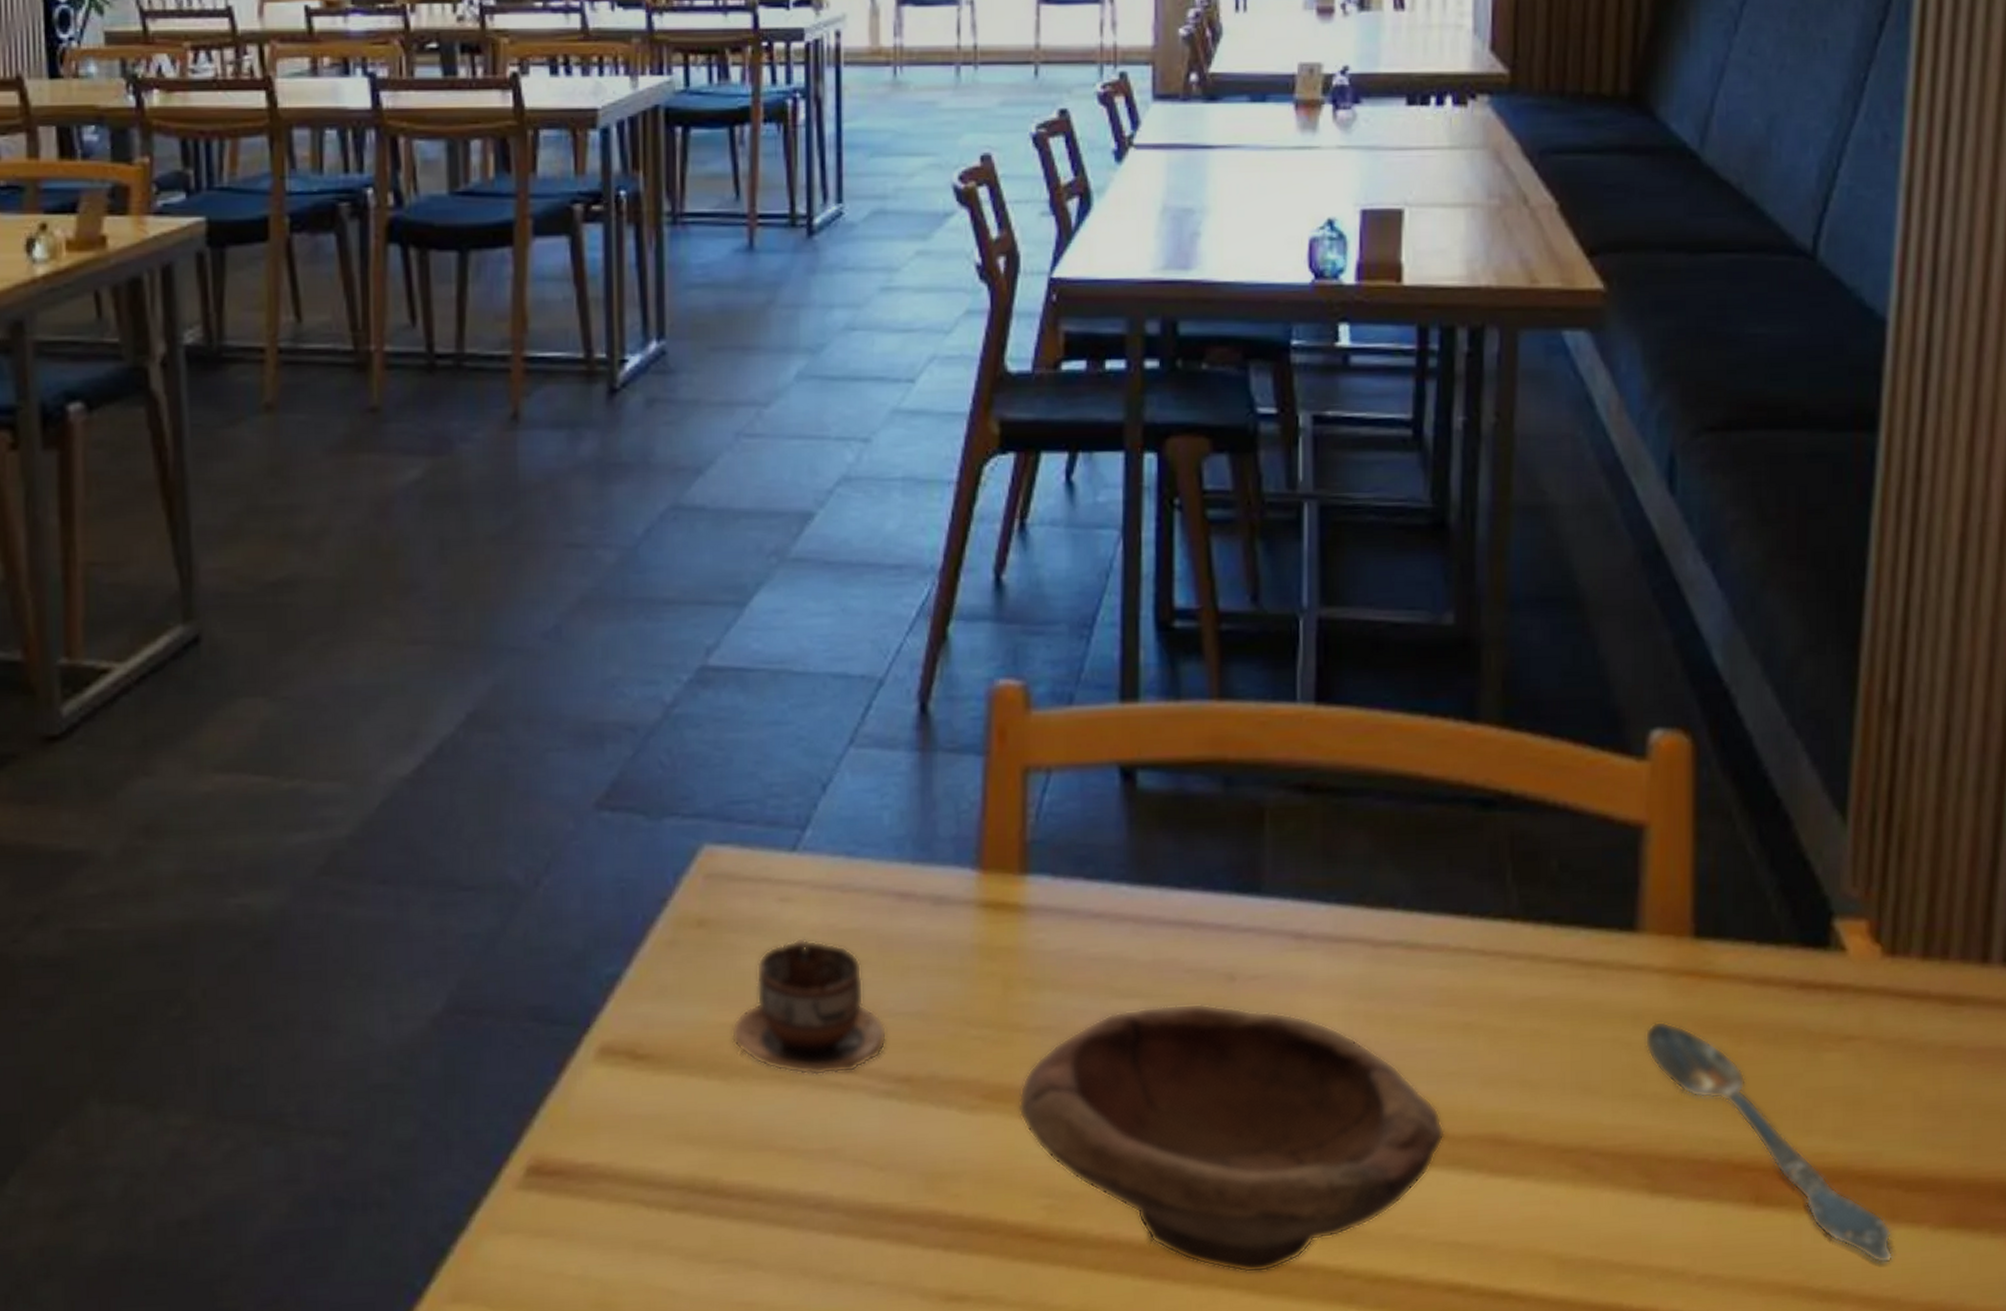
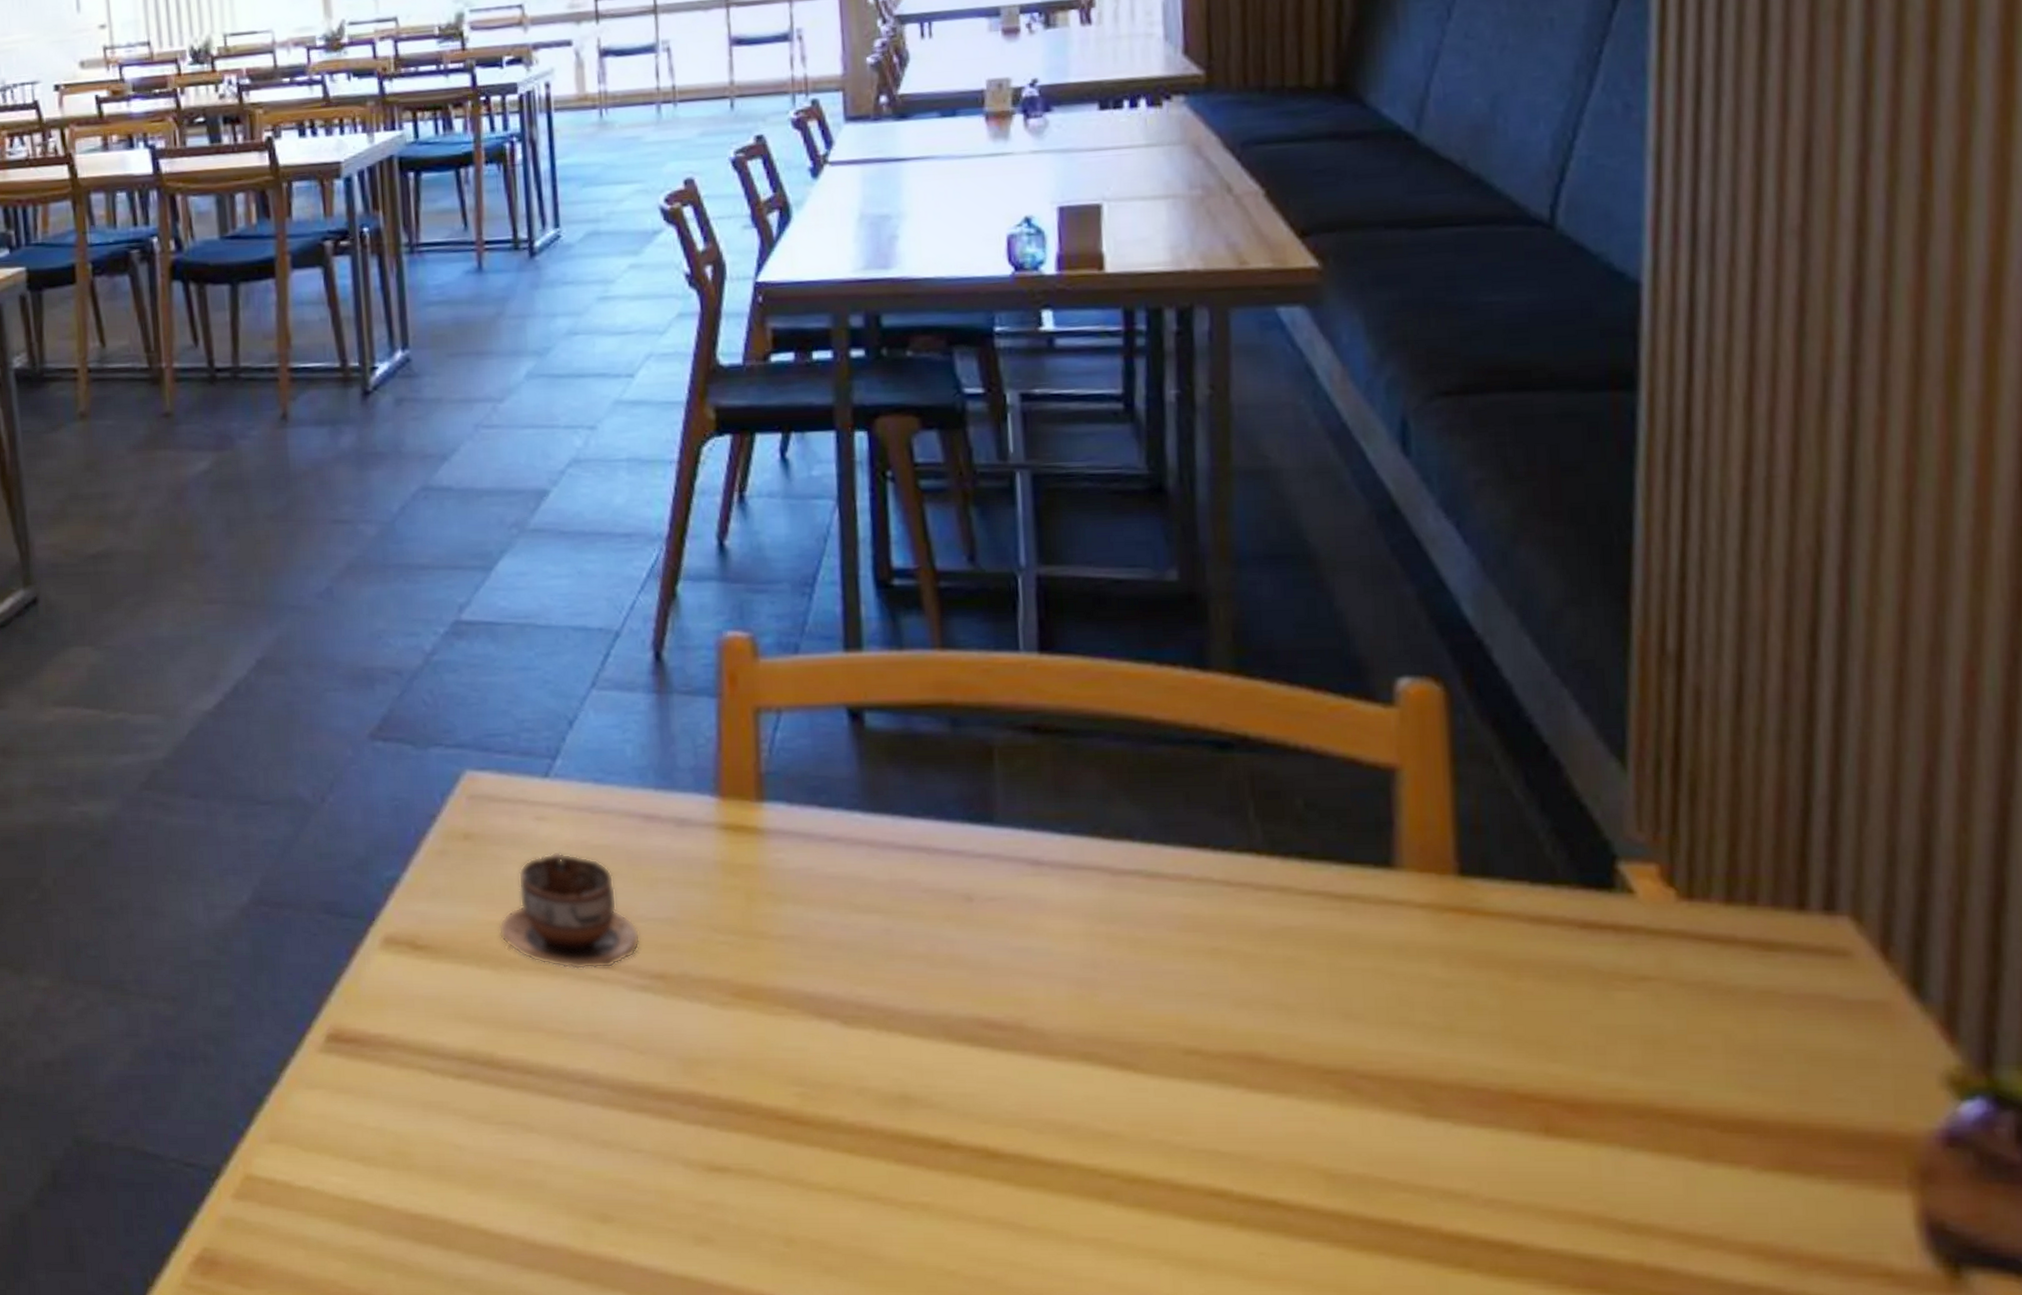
bowl: present [1018,1003,1445,1274] -> none [766,920,1198,1166]
spoon: present [1645,1021,1892,1264] -> none [1409,954,1710,1201]

